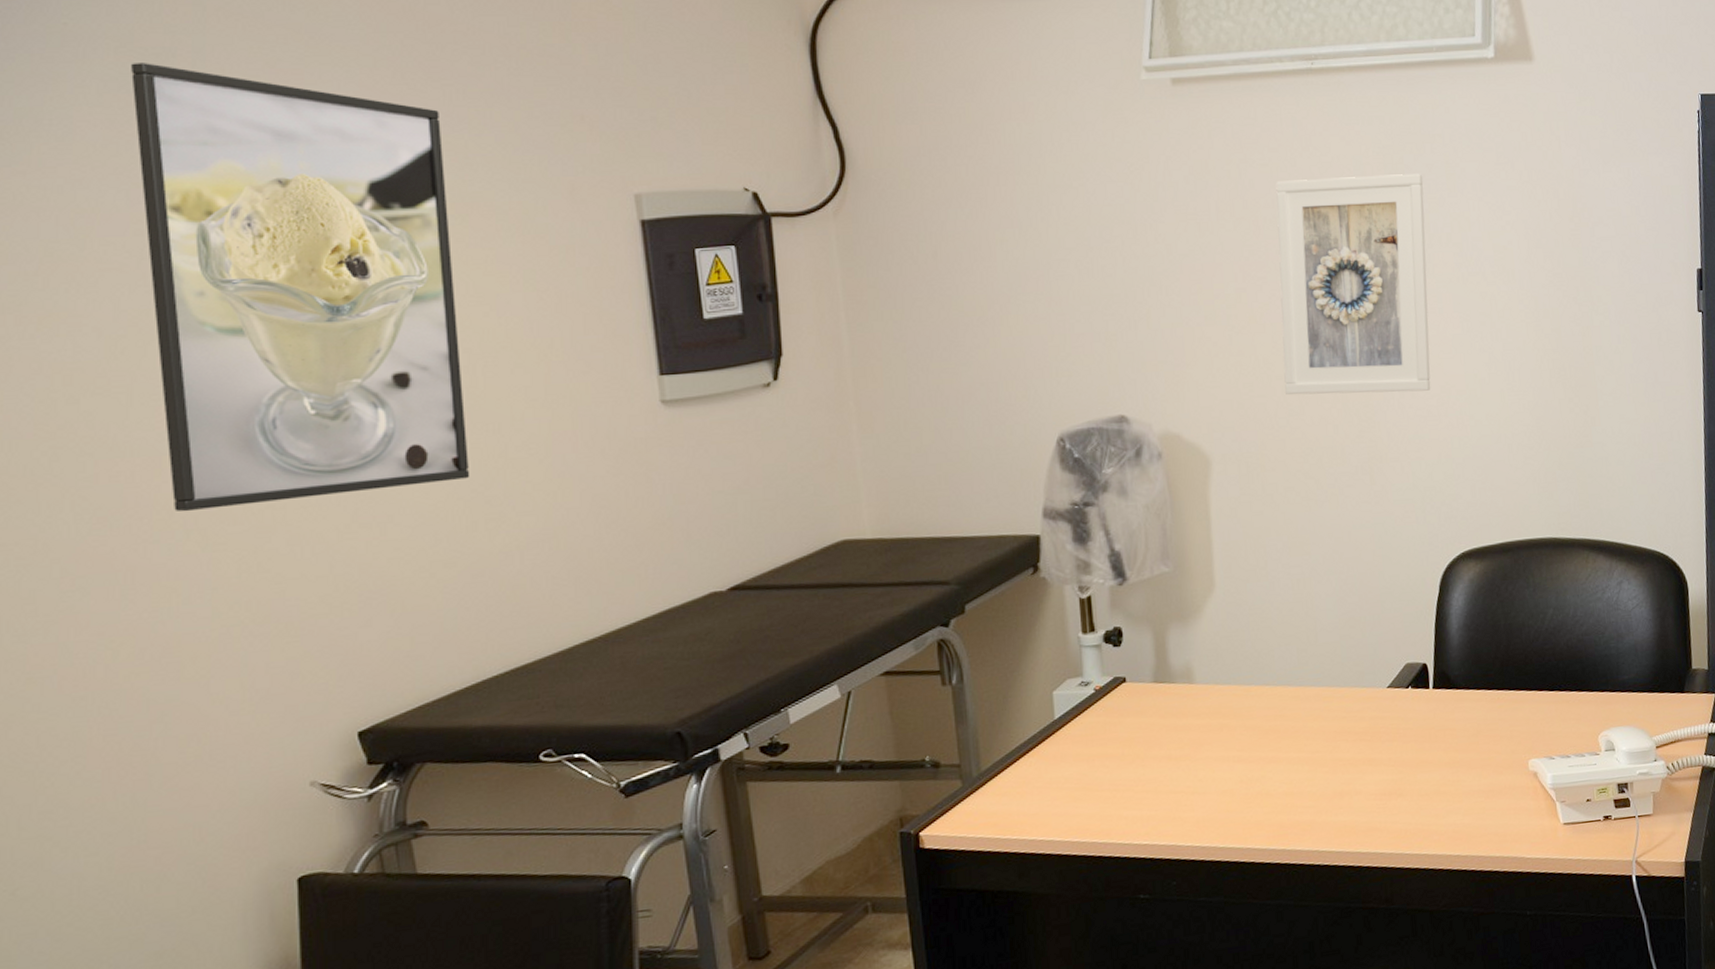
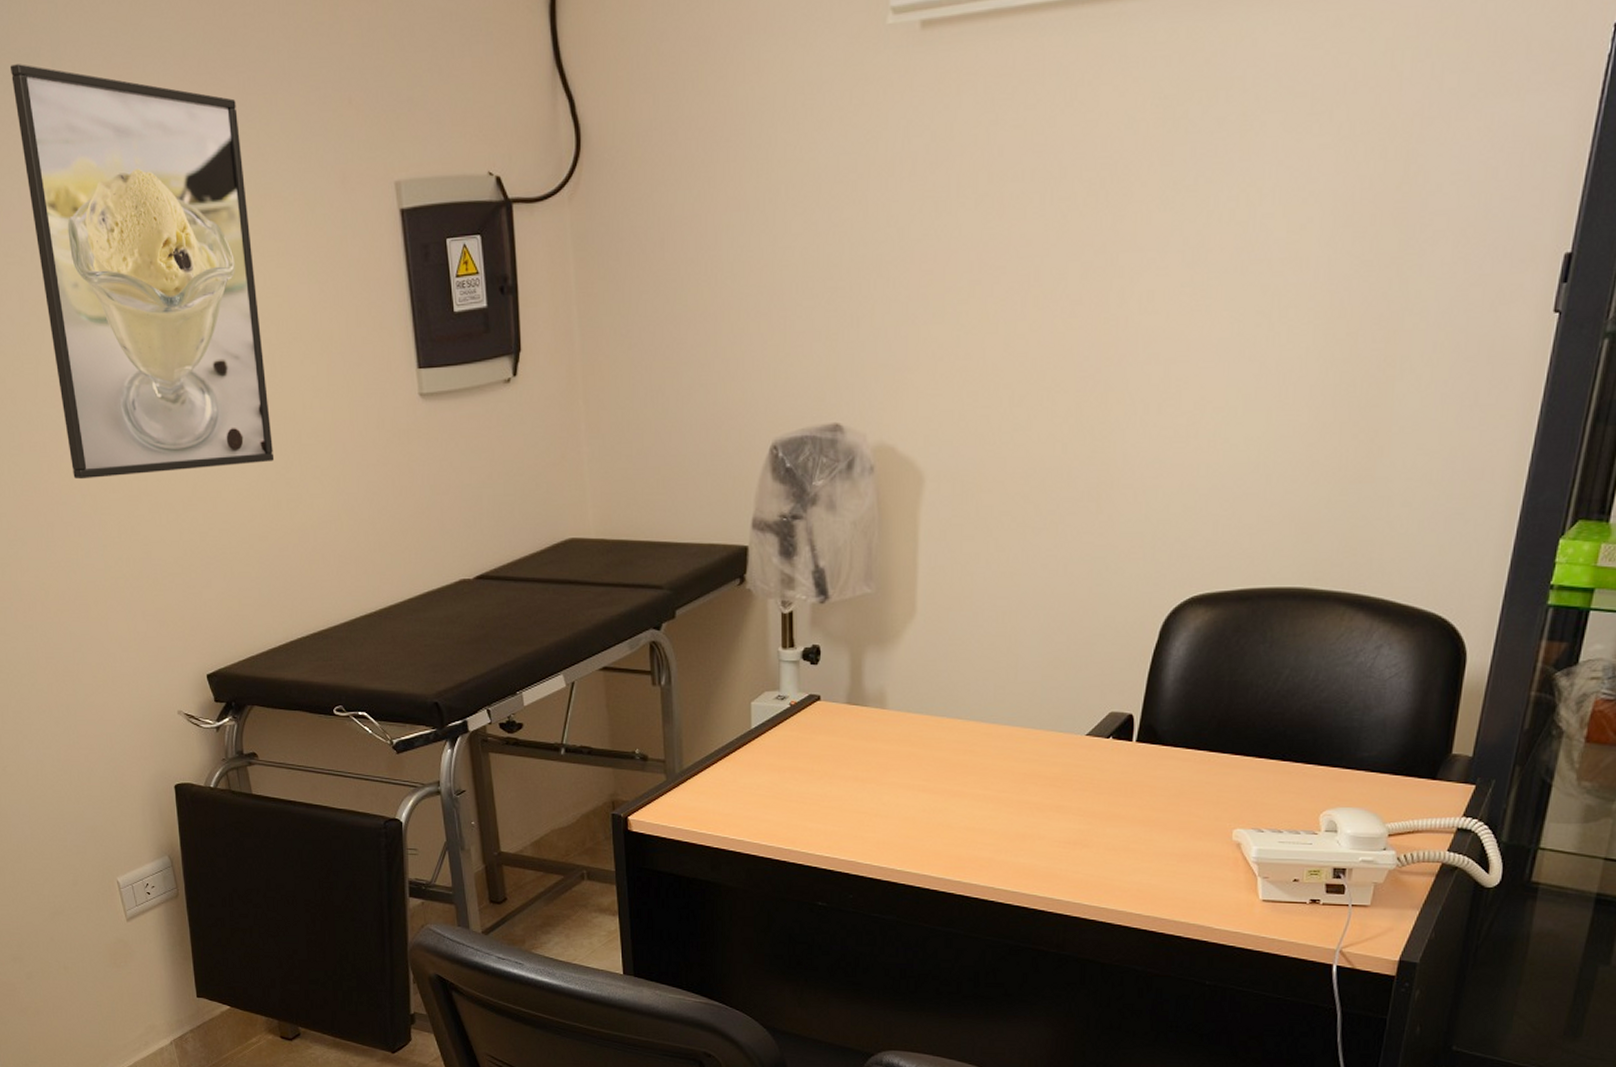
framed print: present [1275,174,1431,395] -> none [1013,131,1210,408]

